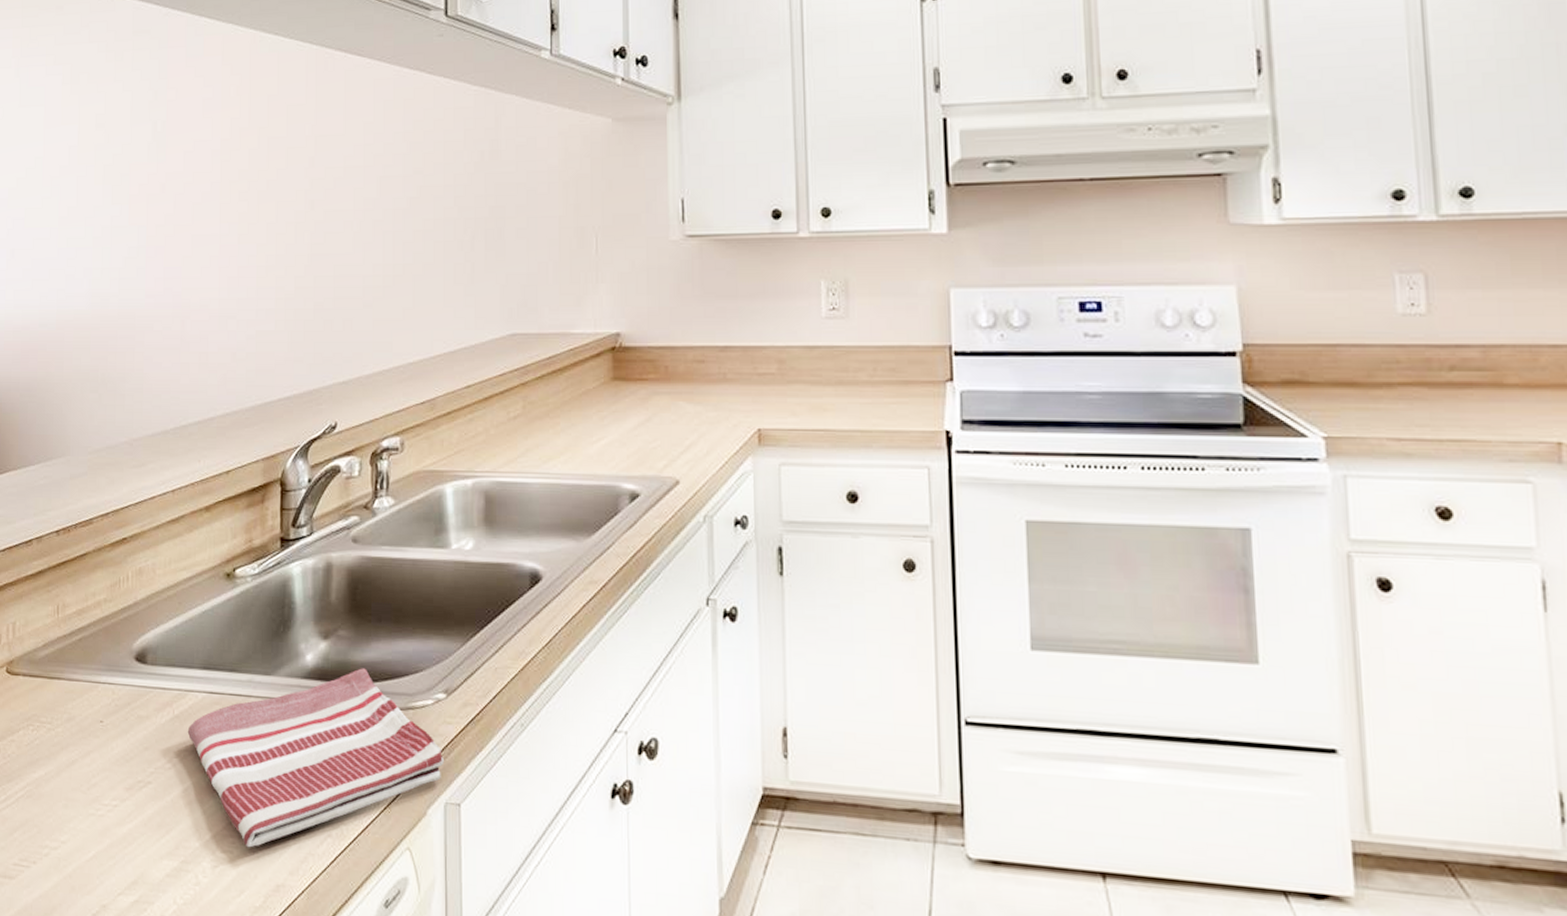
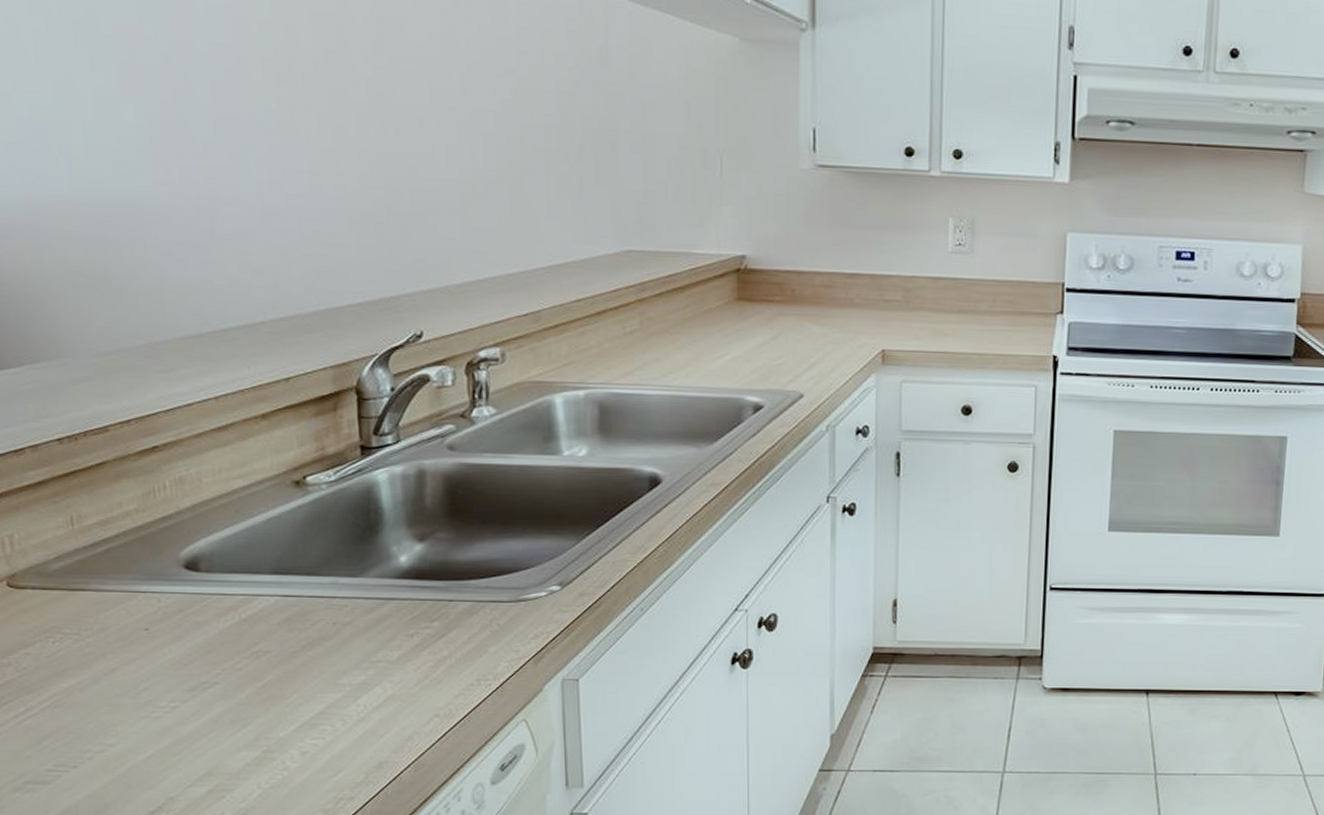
dish towel: present [187,668,445,848] -> none [259,567,561,733]

